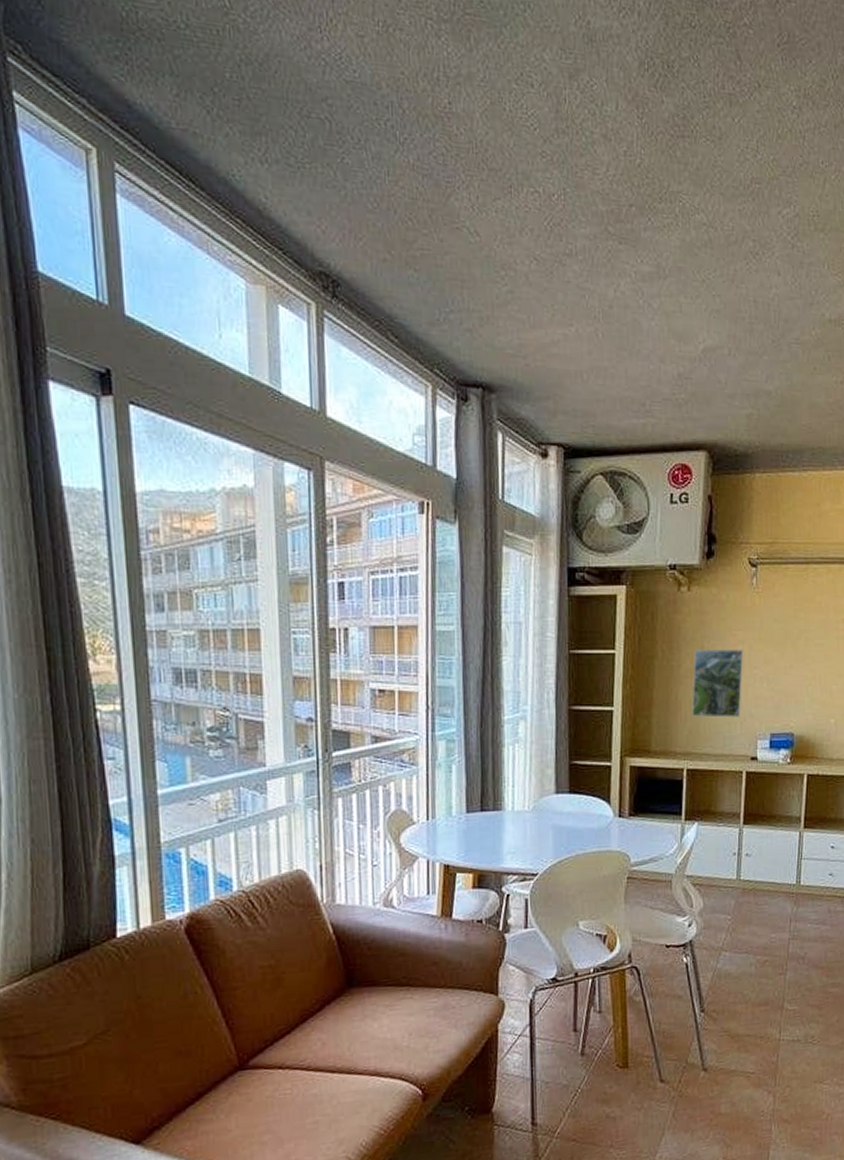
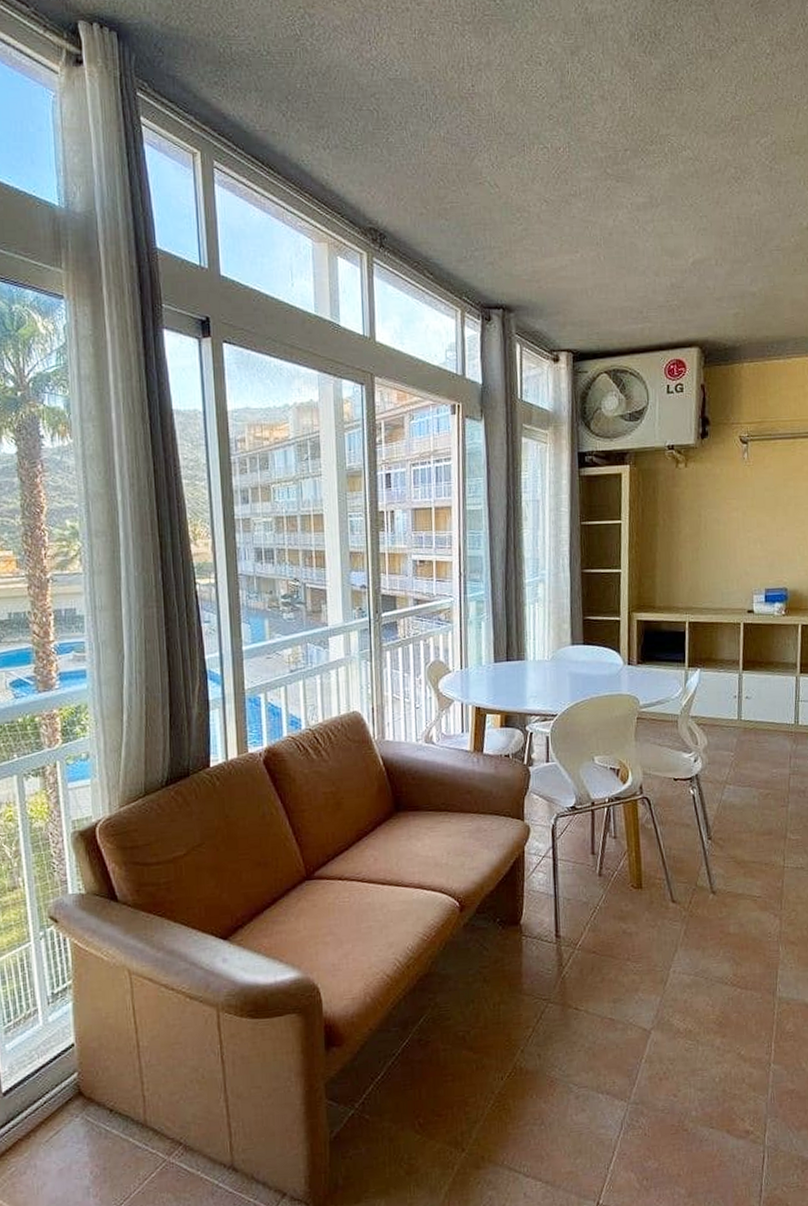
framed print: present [692,649,744,718] -> none [691,516,738,576]

